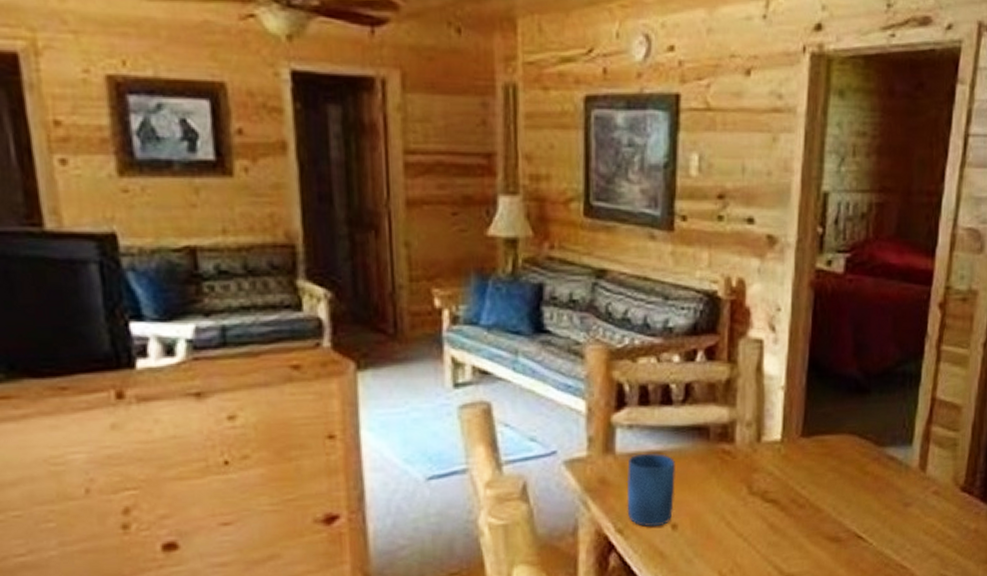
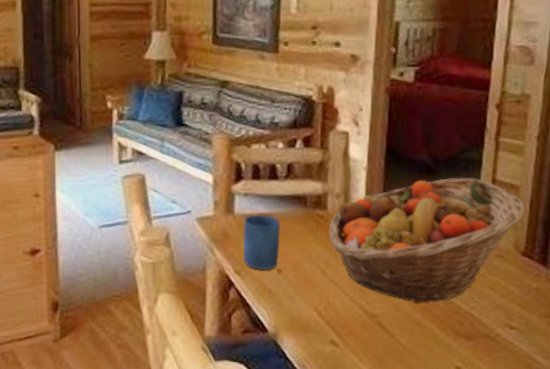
fruit basket: none [737,396,967,556] -> present [329,178,525,303]

